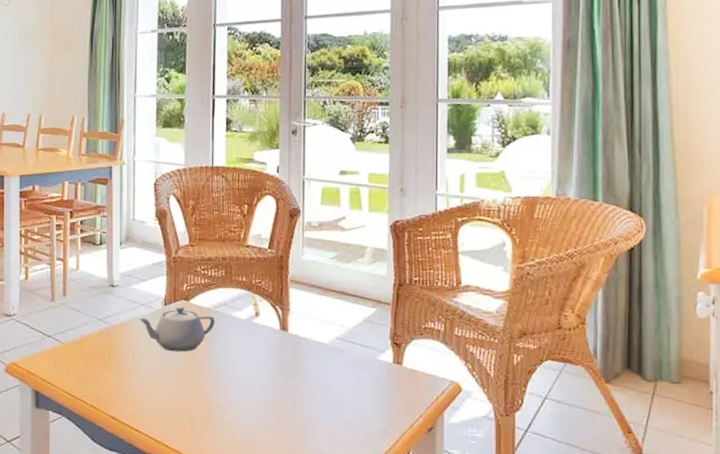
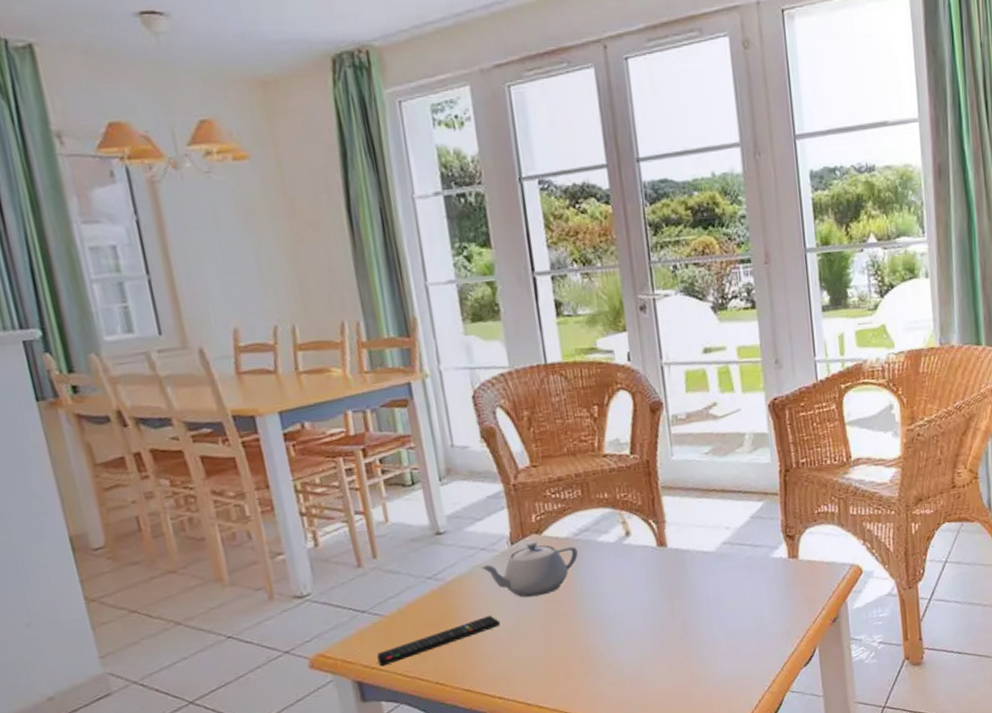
remote control: none [52,360,147,383] -> present [377,615,501,667]

